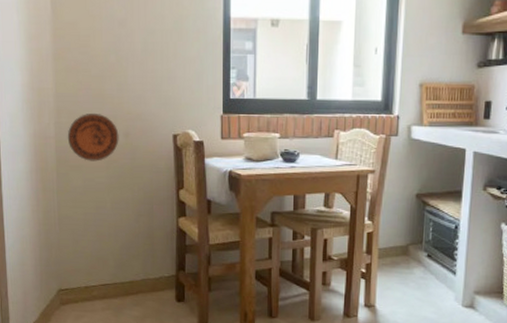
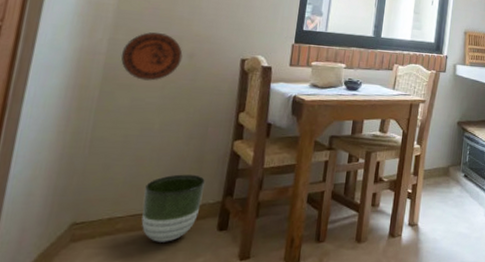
planter: none [109,249,159,310] -> present [141,174,206,242]

